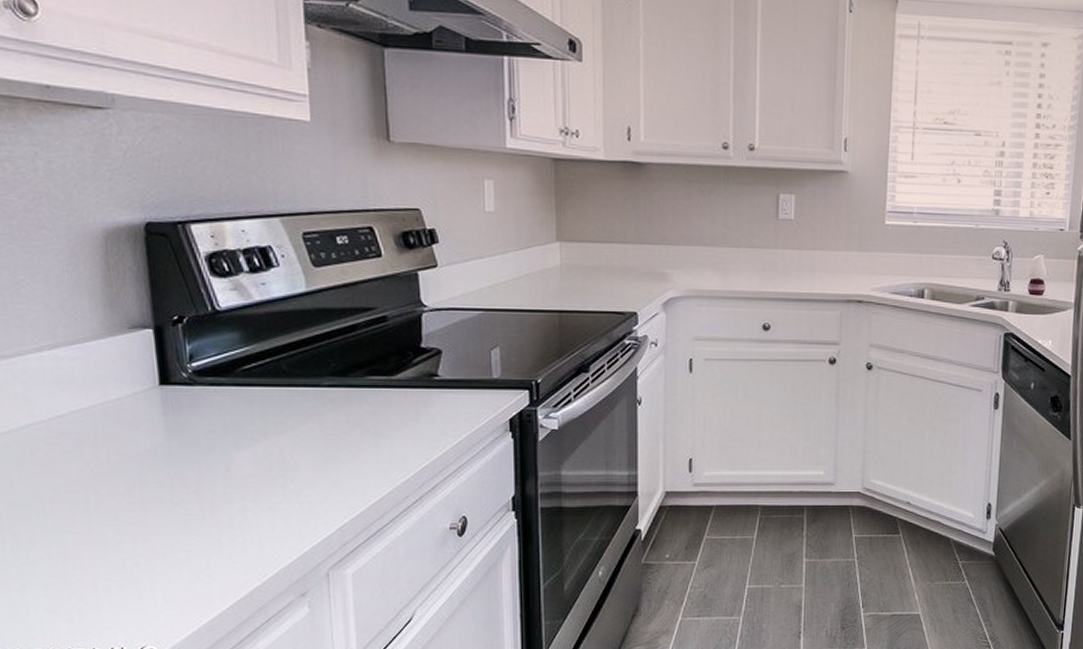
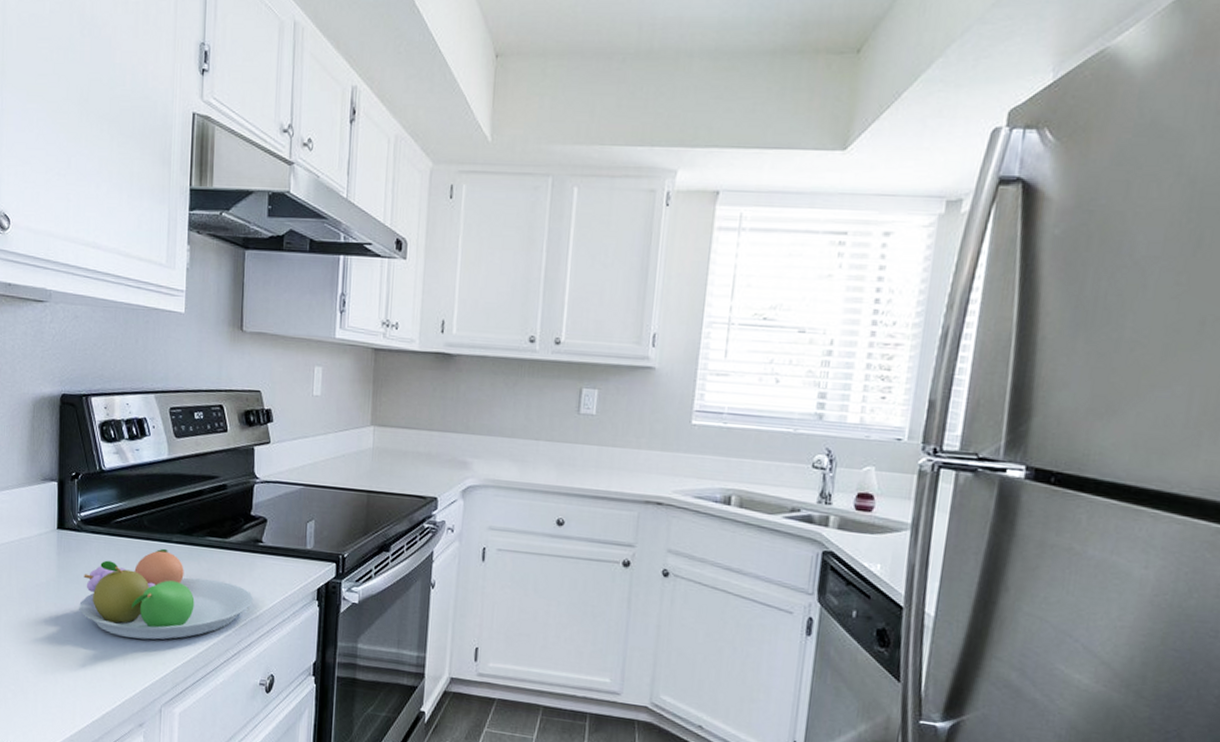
fruit bowl: none [202,394,433,501] -> present [79,548,253,640]

